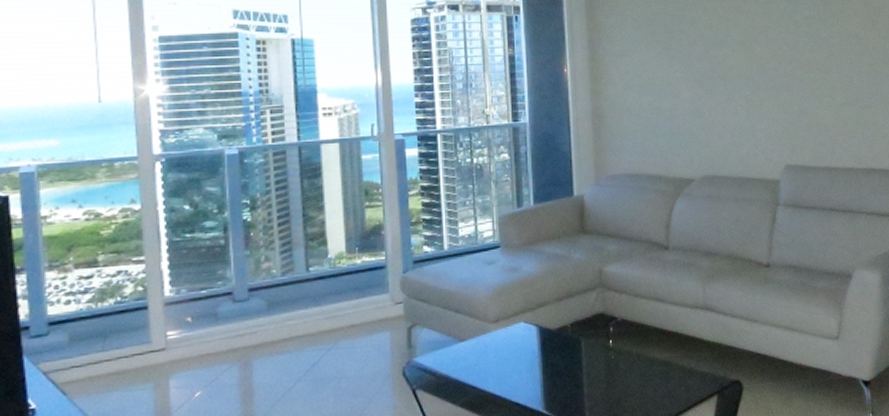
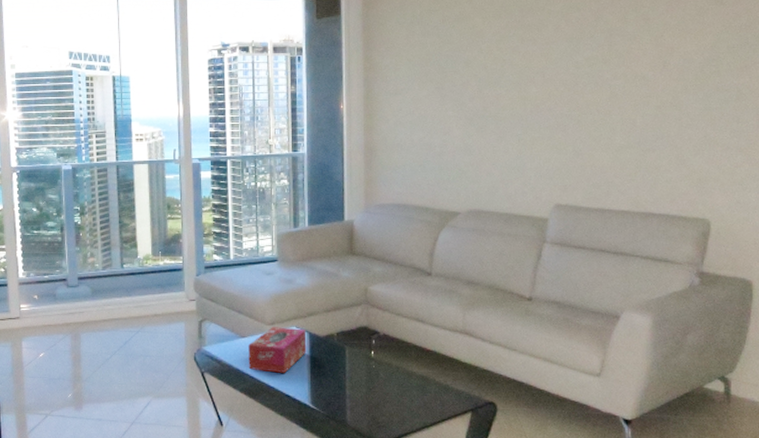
tissue box: none [469,323,537,379] -> present [248,327,307,373]

